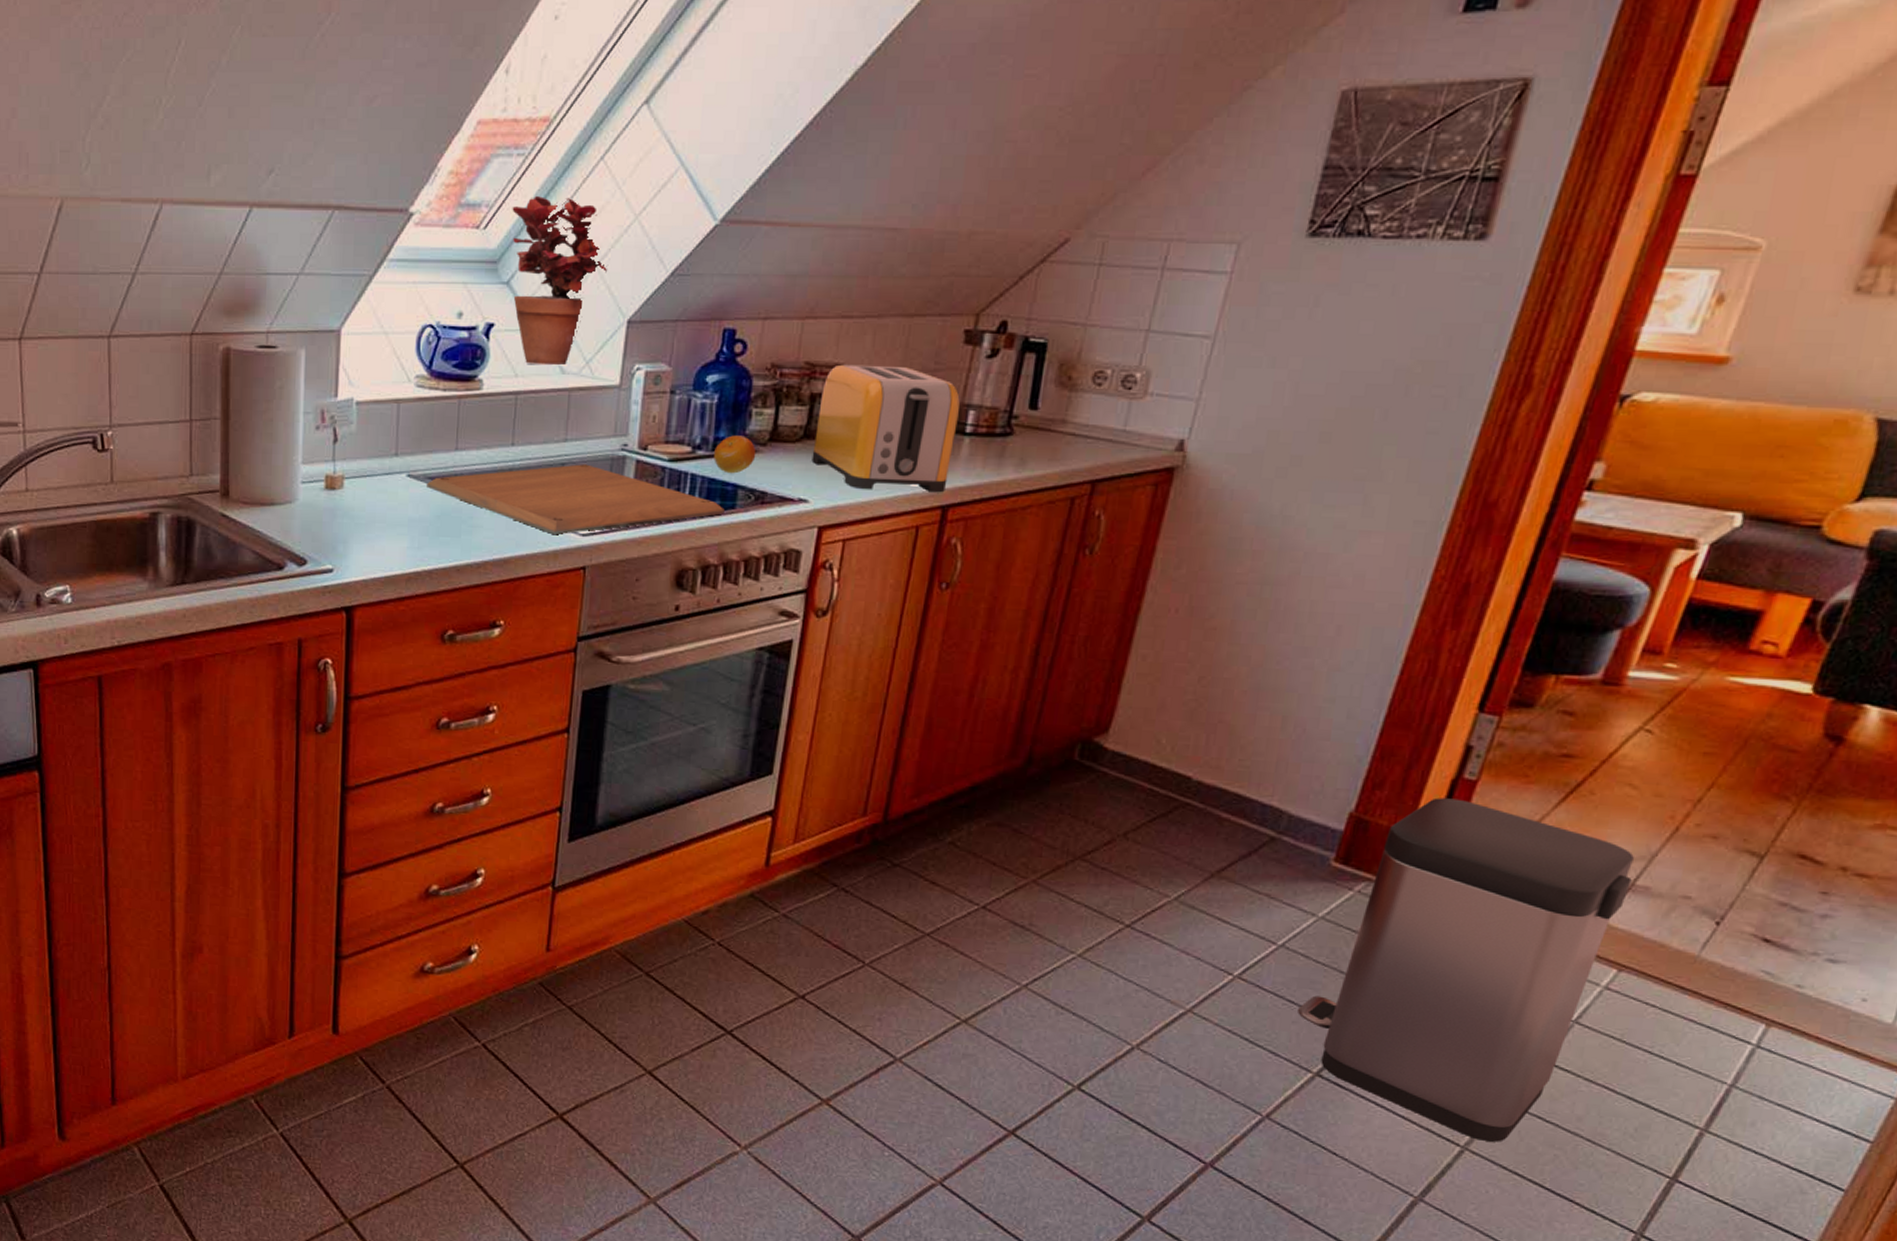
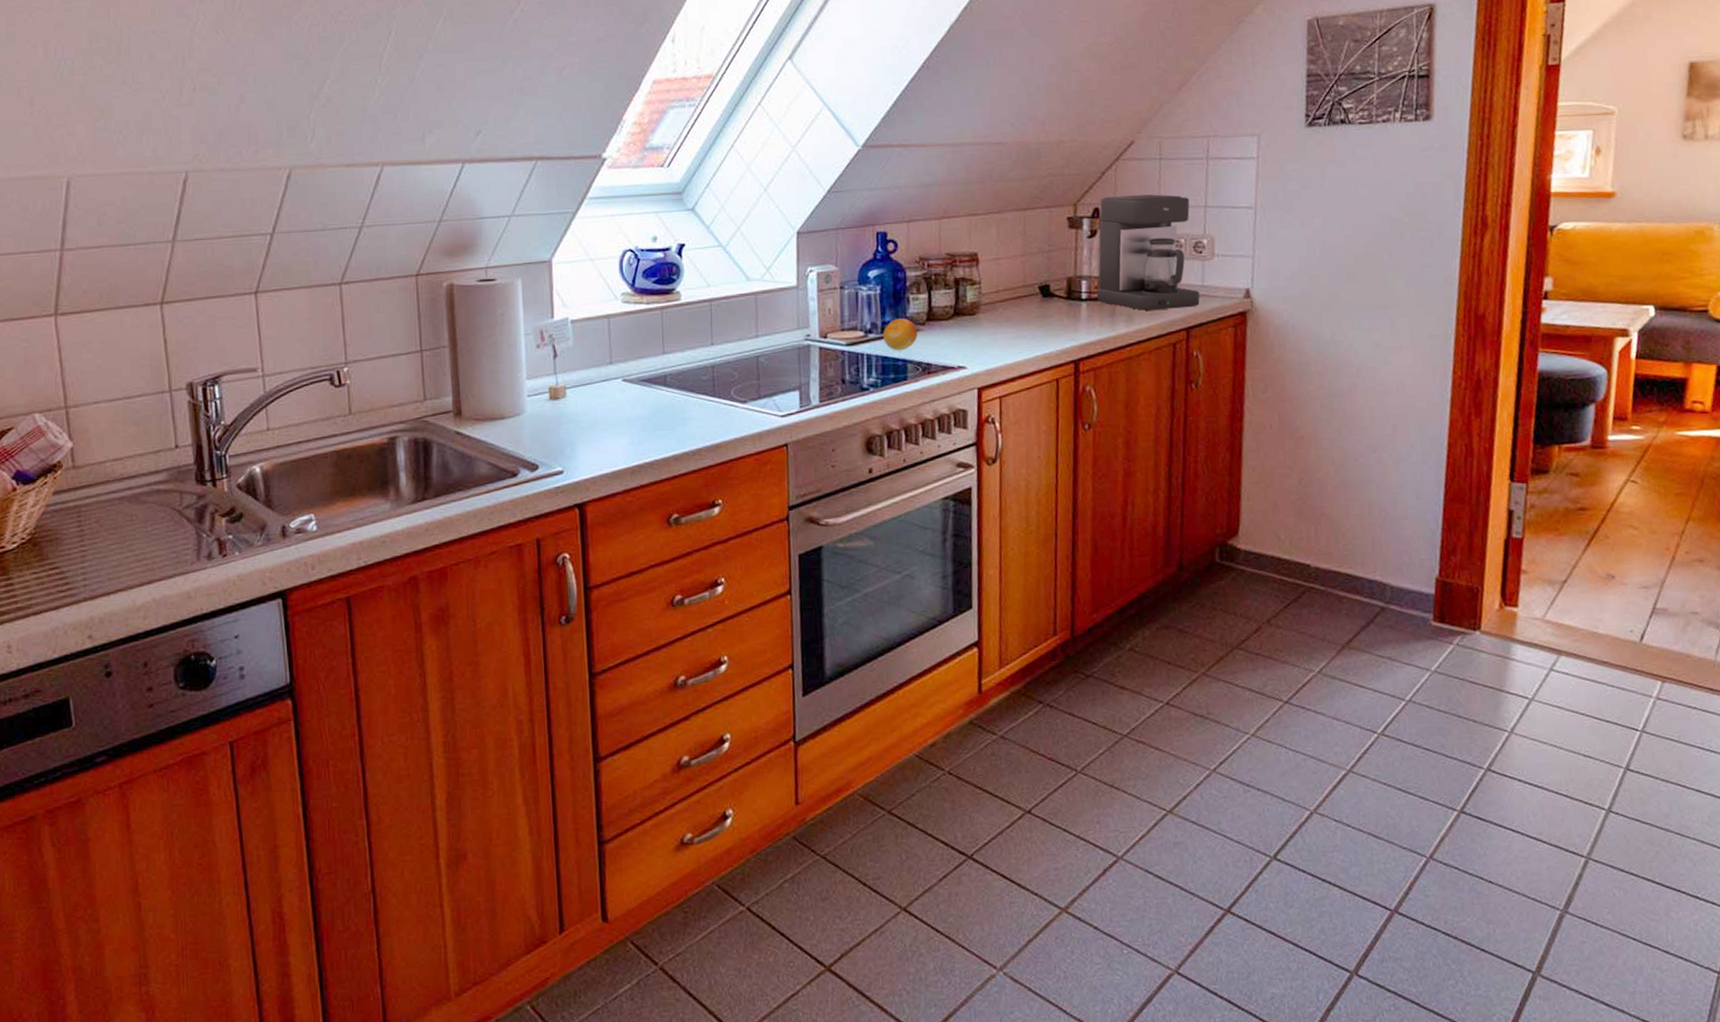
chopping board: present [426,464,725,535] -> none [640,355,899,419]
potted plant: present [512,195,609,366] -> none [689,136,776,275]
toaster: present [812,364,961,493] -> none [963,251,1075,354]
coffee maker: none [984,307,1129,456] -> present [1097,194,1200,312]
pedal bin: present [1298,798,1634,1142] -> none [1434,555,1653,849]

